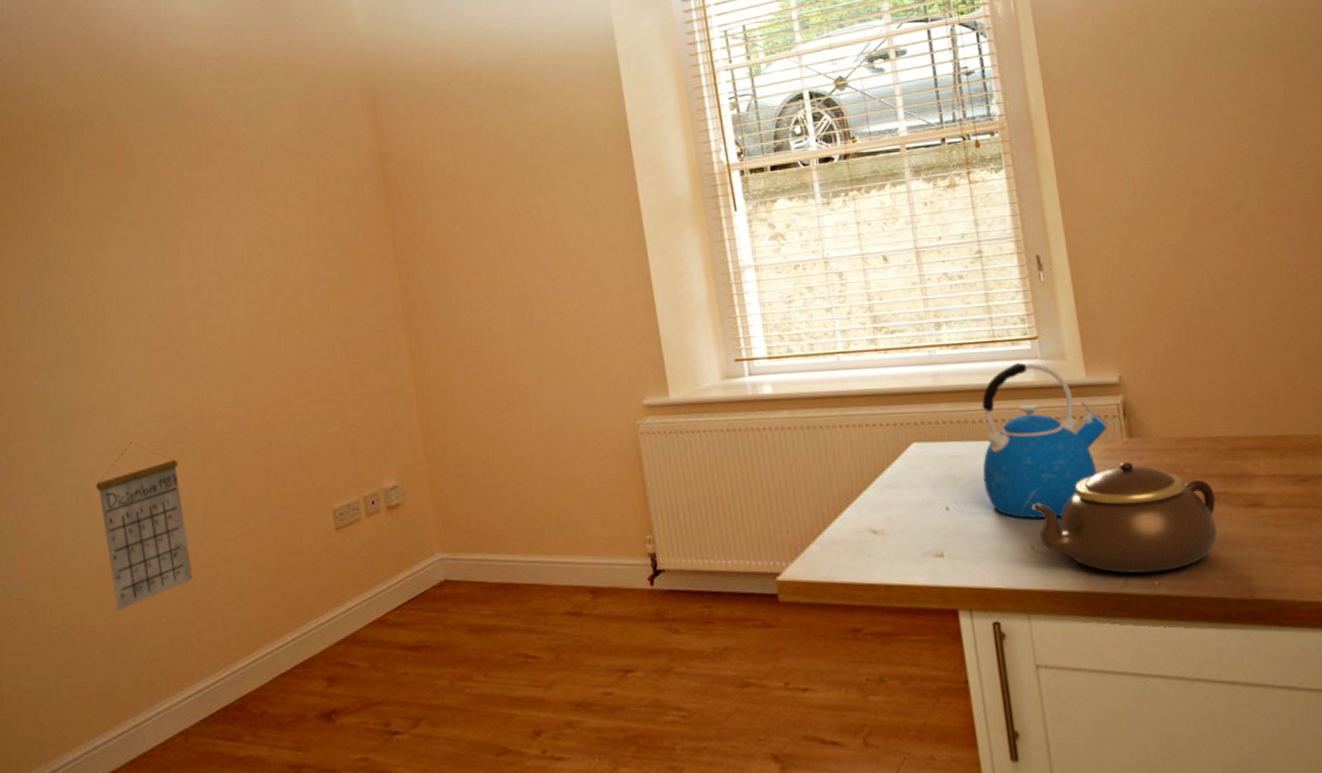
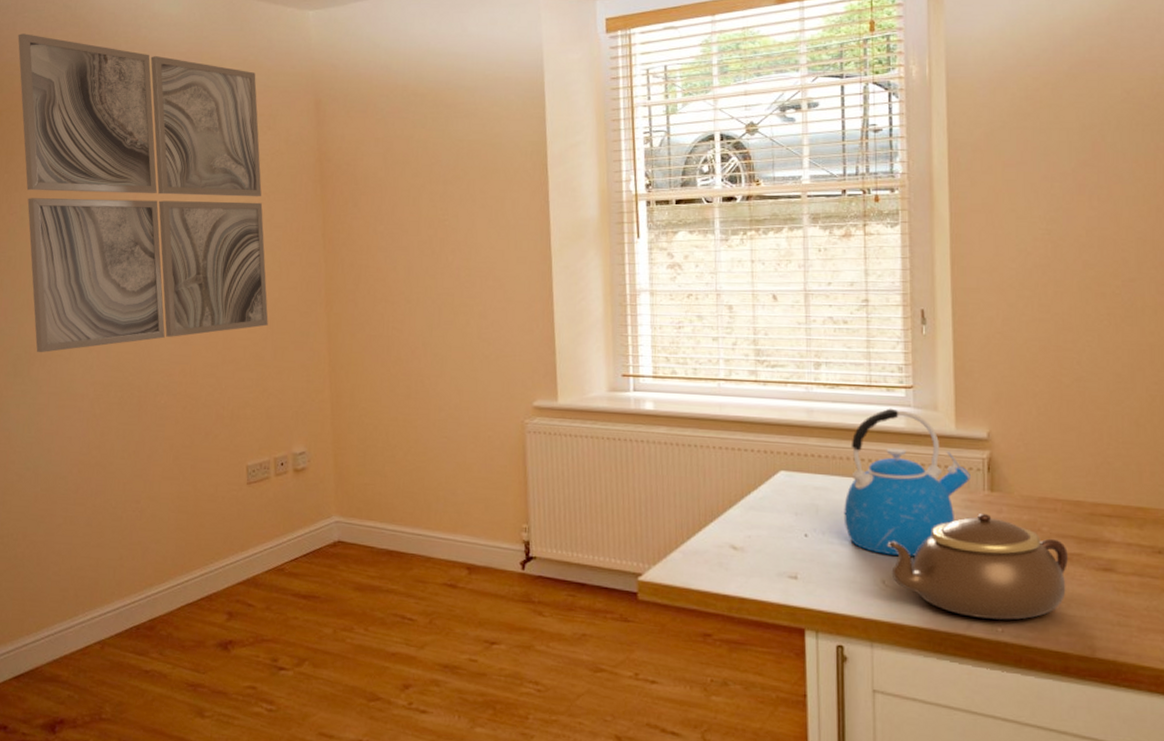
wall art: none [24,52,342,409] -> present [18,33,269,352]
calendar: present [96,442,193,611] -> none [46,386,121,531]

